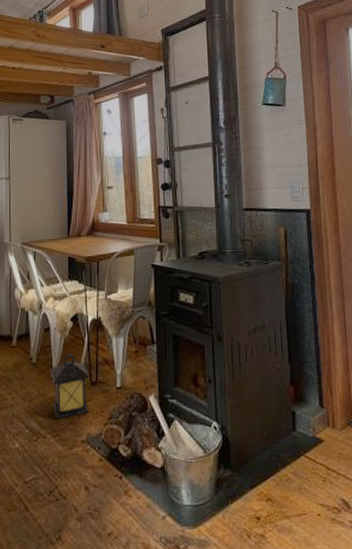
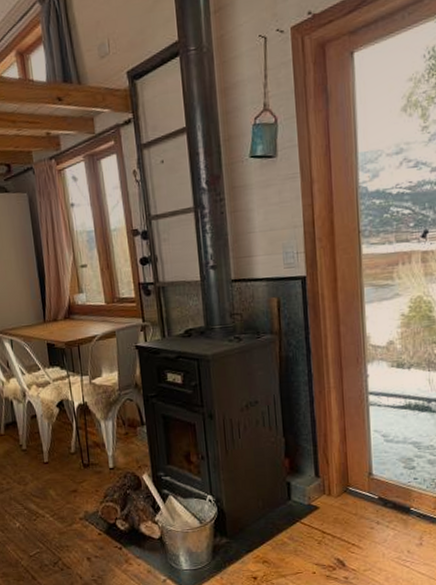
lantern: present [50,354,89,420] -> none [41,439,84,500]

